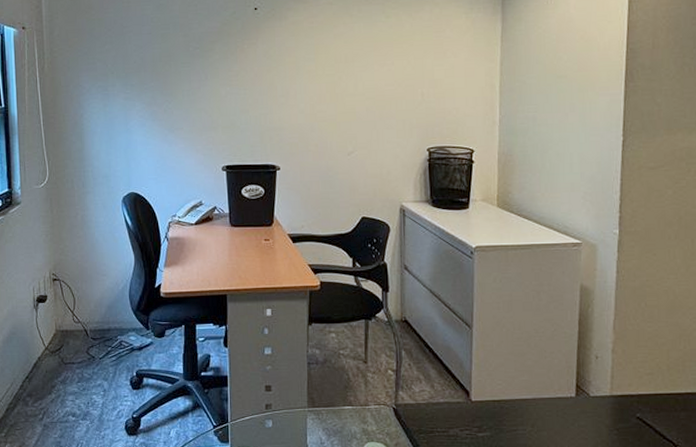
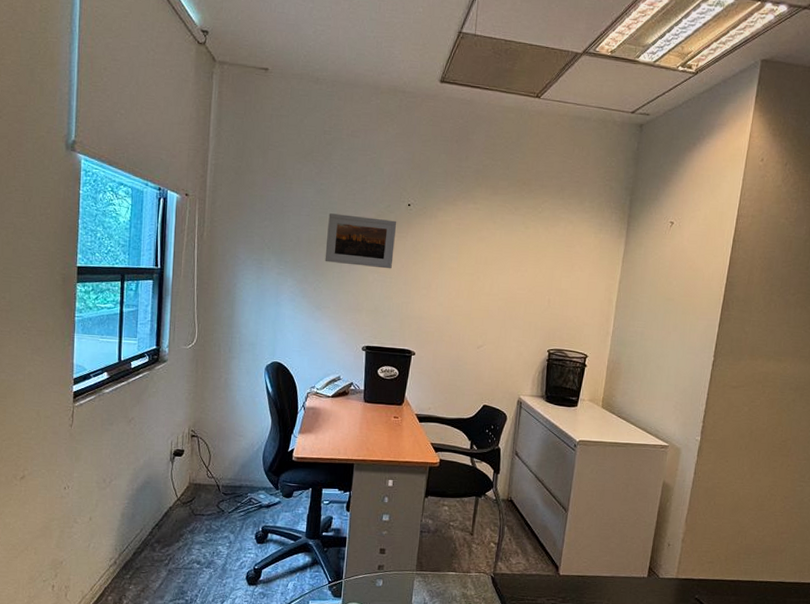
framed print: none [171,27,245,81] -> present [325,213,397,269]

